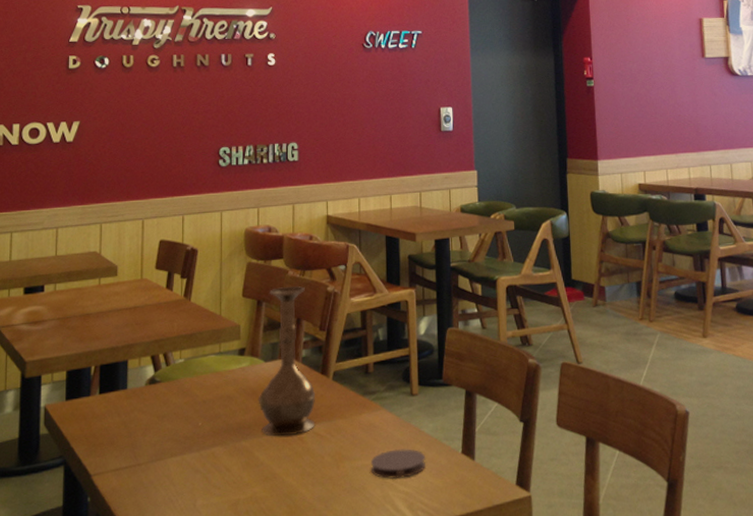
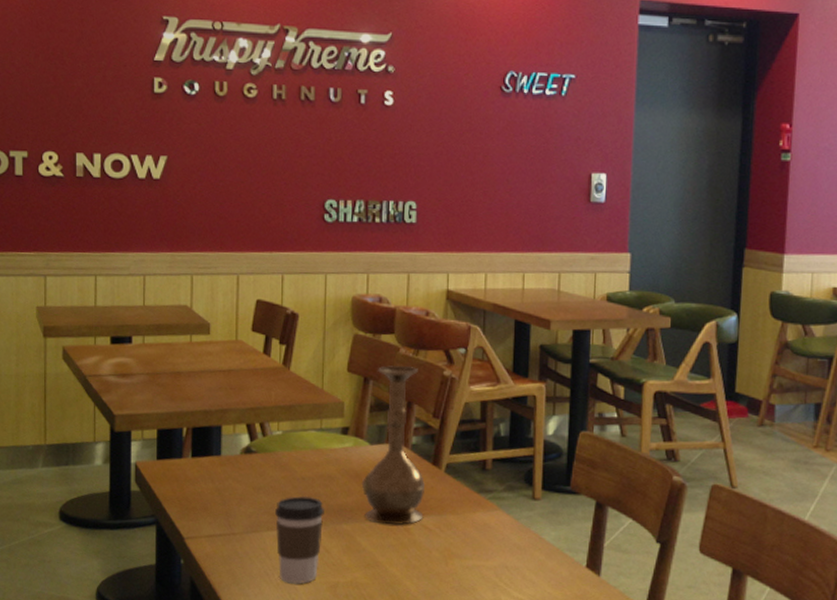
coffee cup: none [179,418,224,507] -> present [275,495,324,584]
coaster: present [371,449,425,480] -> none [483,553,544,585]

